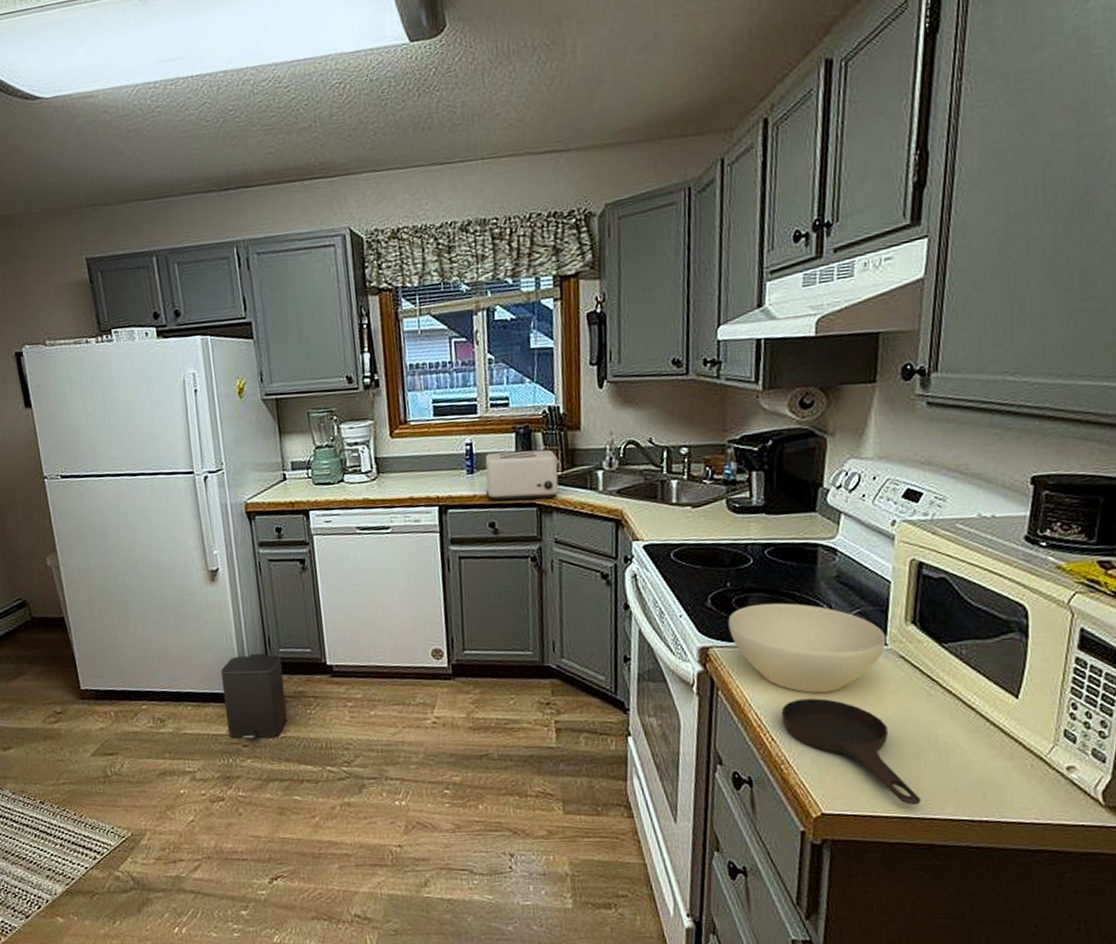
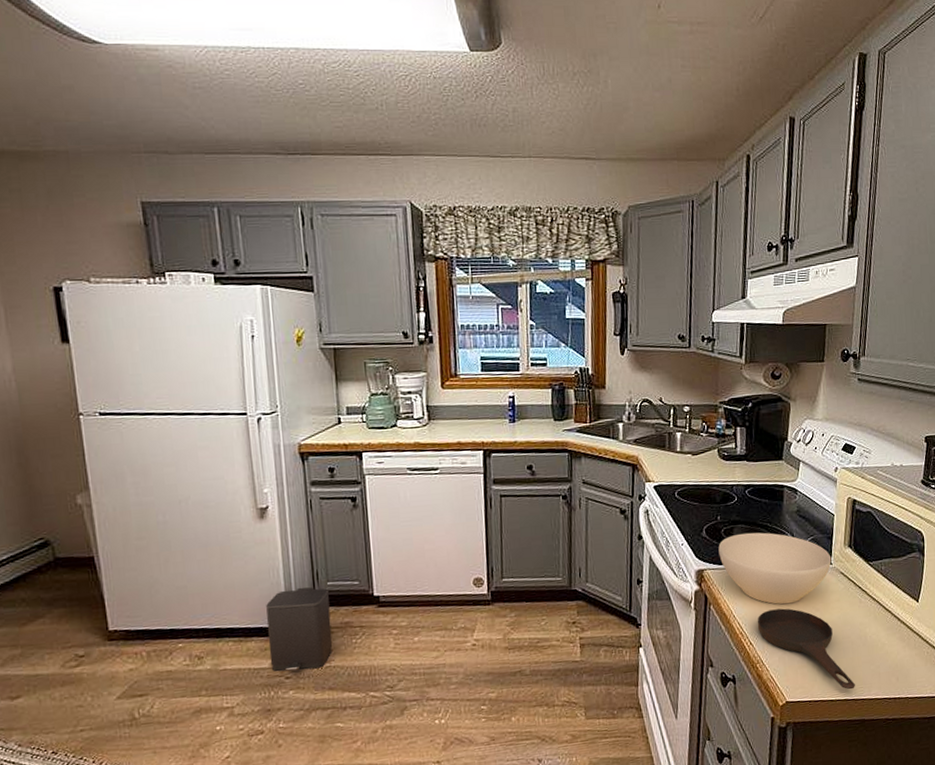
toaster: present [485,449,561,502] -> none [525,404,589,448]

